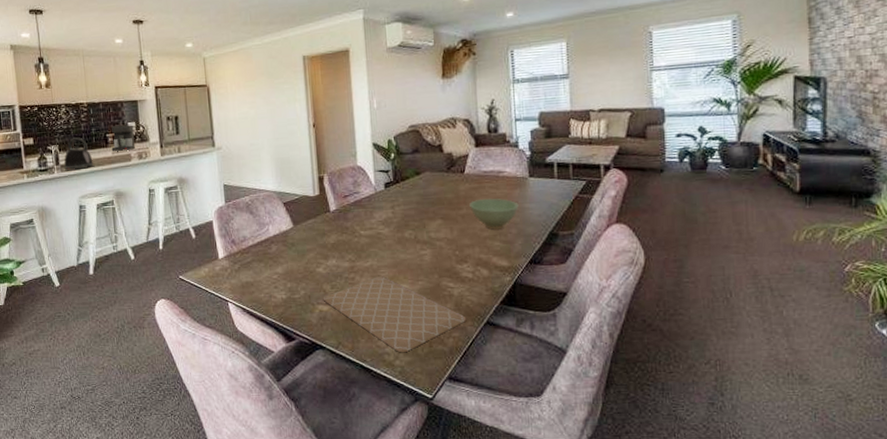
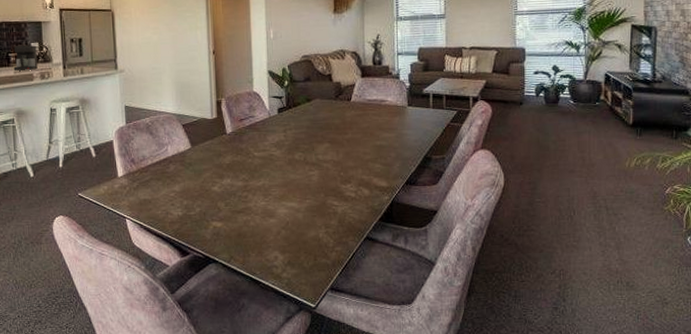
placemat: present [324,276,467,353] -> none [218,195,348,266]
bowl: present [469,198,519,230] -> none [354,124,398,153]

